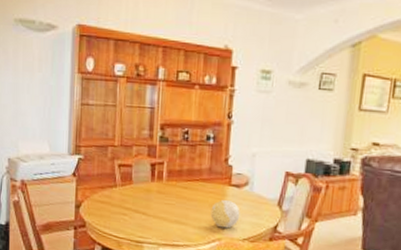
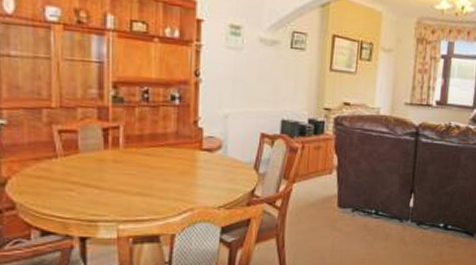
decorative ball: present [210,200,240,229] -> none [180,166,214,197]

